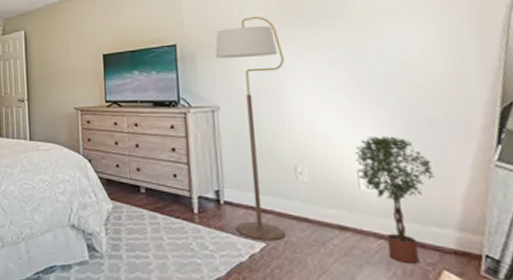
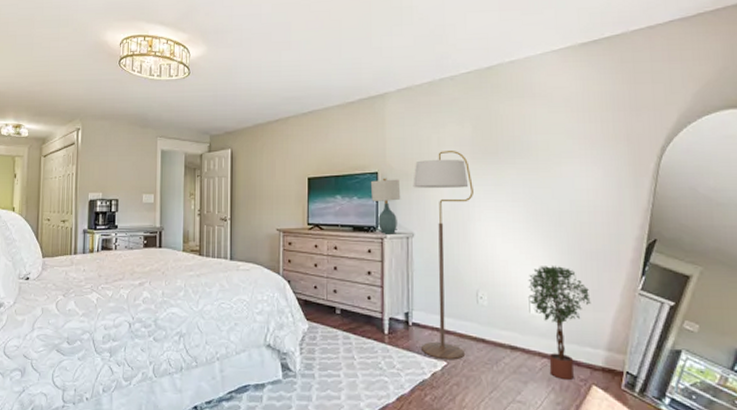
table lamp: none [168,50,203,109] -> present [370,178,401,234]

